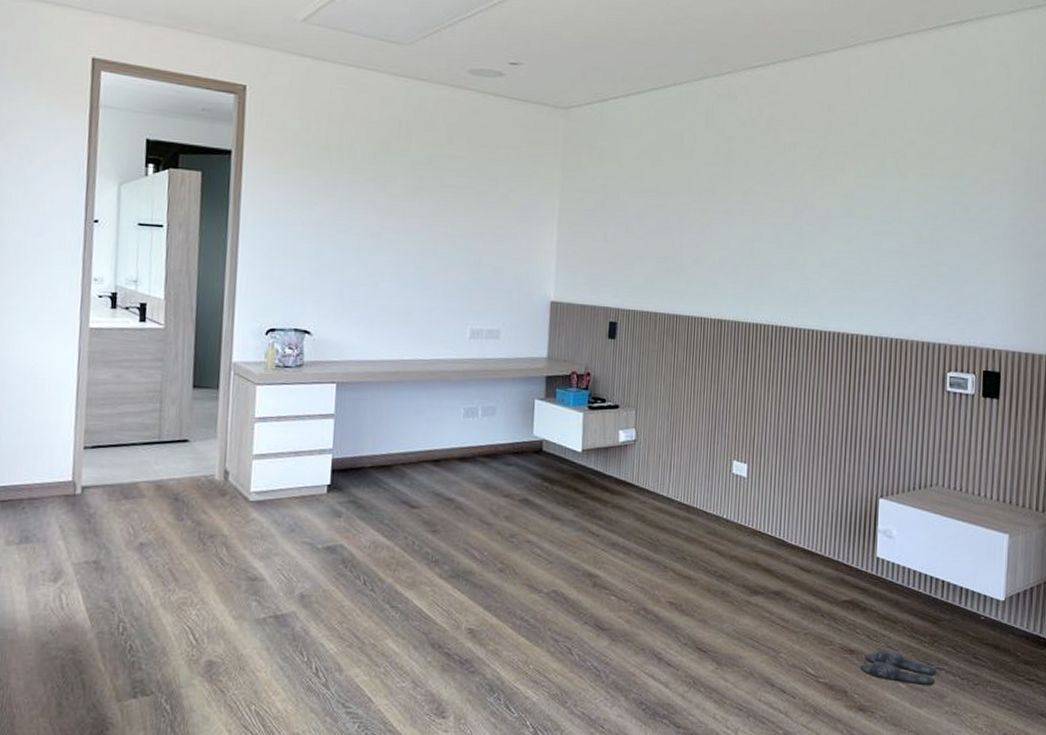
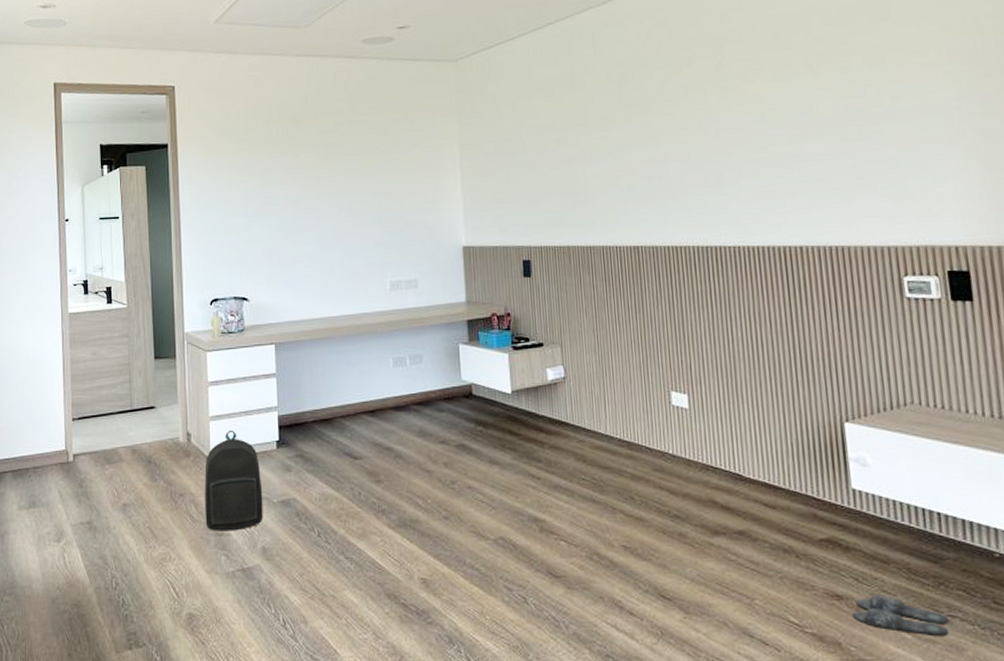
backpack: none [237,470,307,576] -> present [205,429,263,531]

